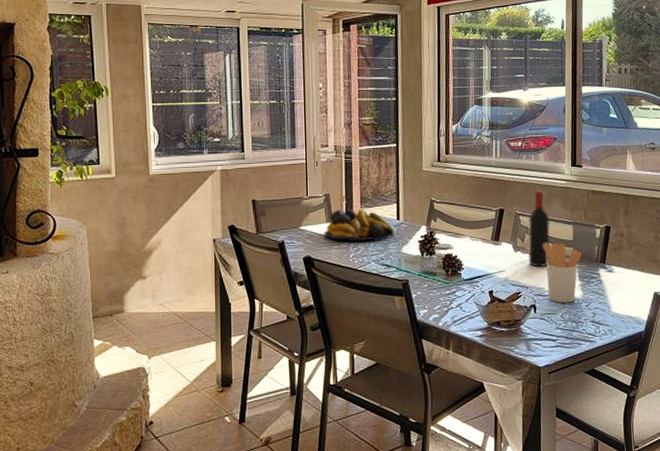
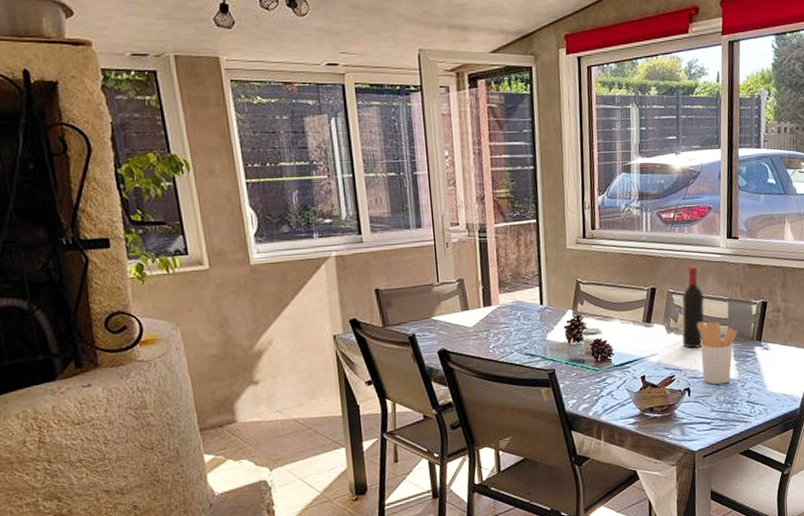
fruit bowl: present [323,208,395,242] -> none [459,293,539,331]

